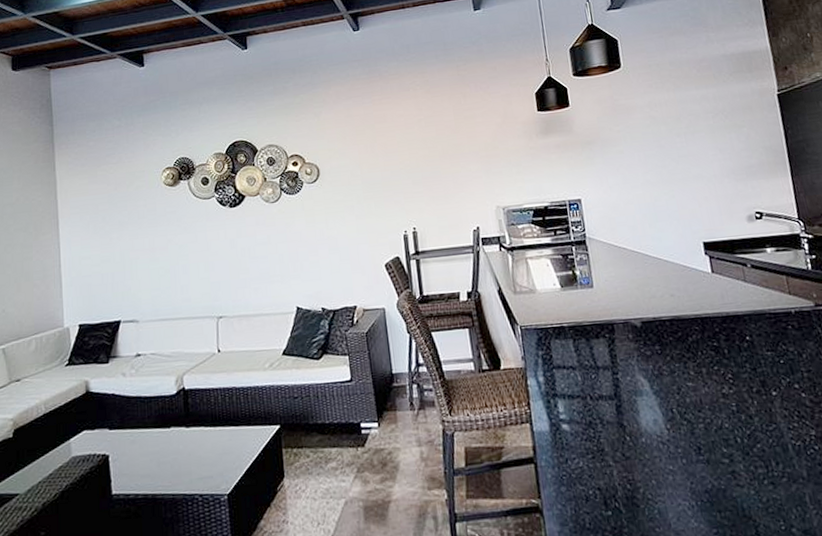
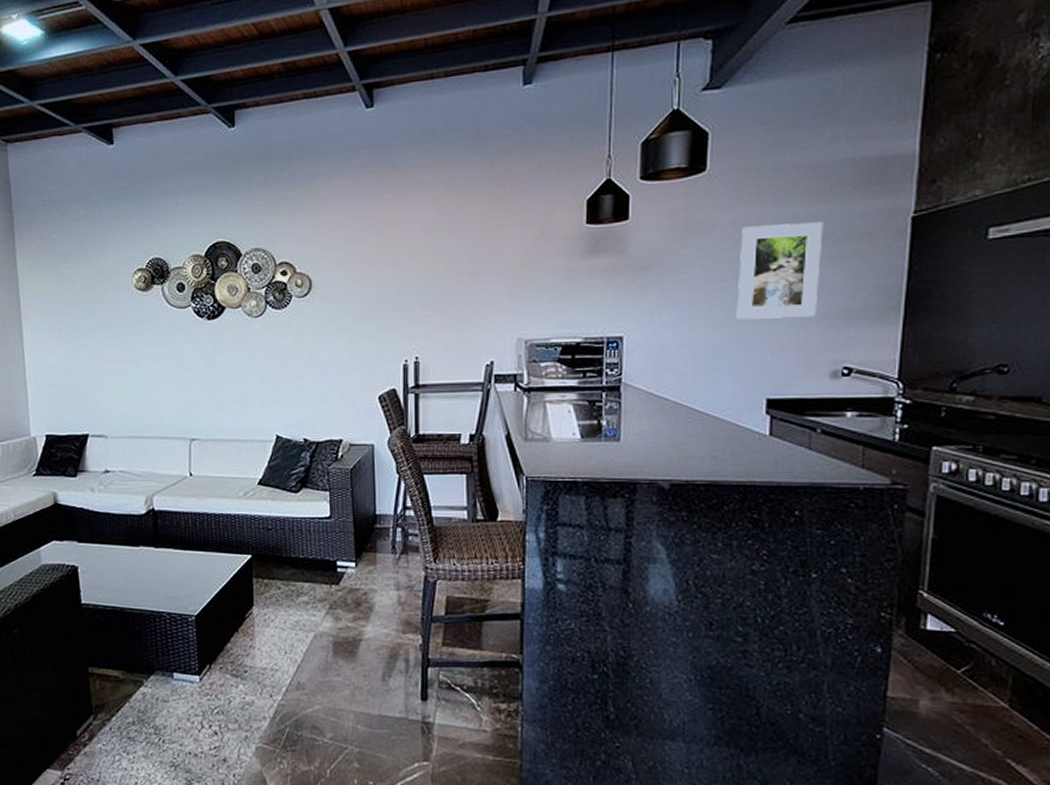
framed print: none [656,101,725,180] -> present [736,222,824,320]

